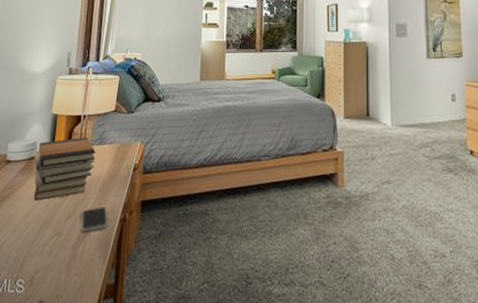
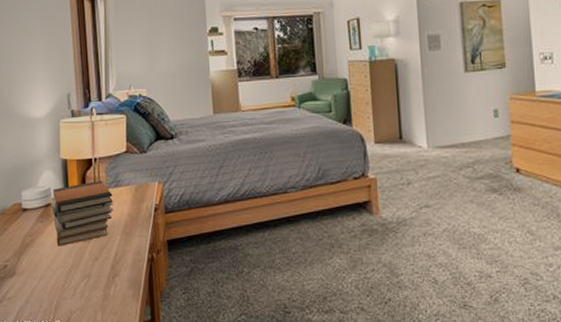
smartphone: present [81,207,109,232] -> none [108,248,137,274]

